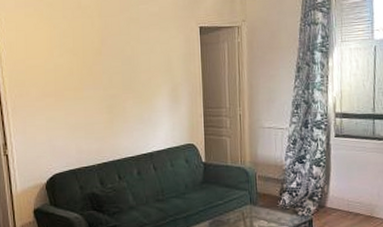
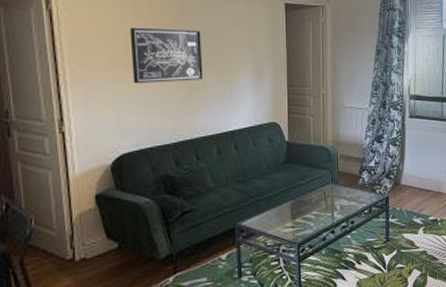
wall art: none [59,58,123,111] -> present [130,27,203,84]

